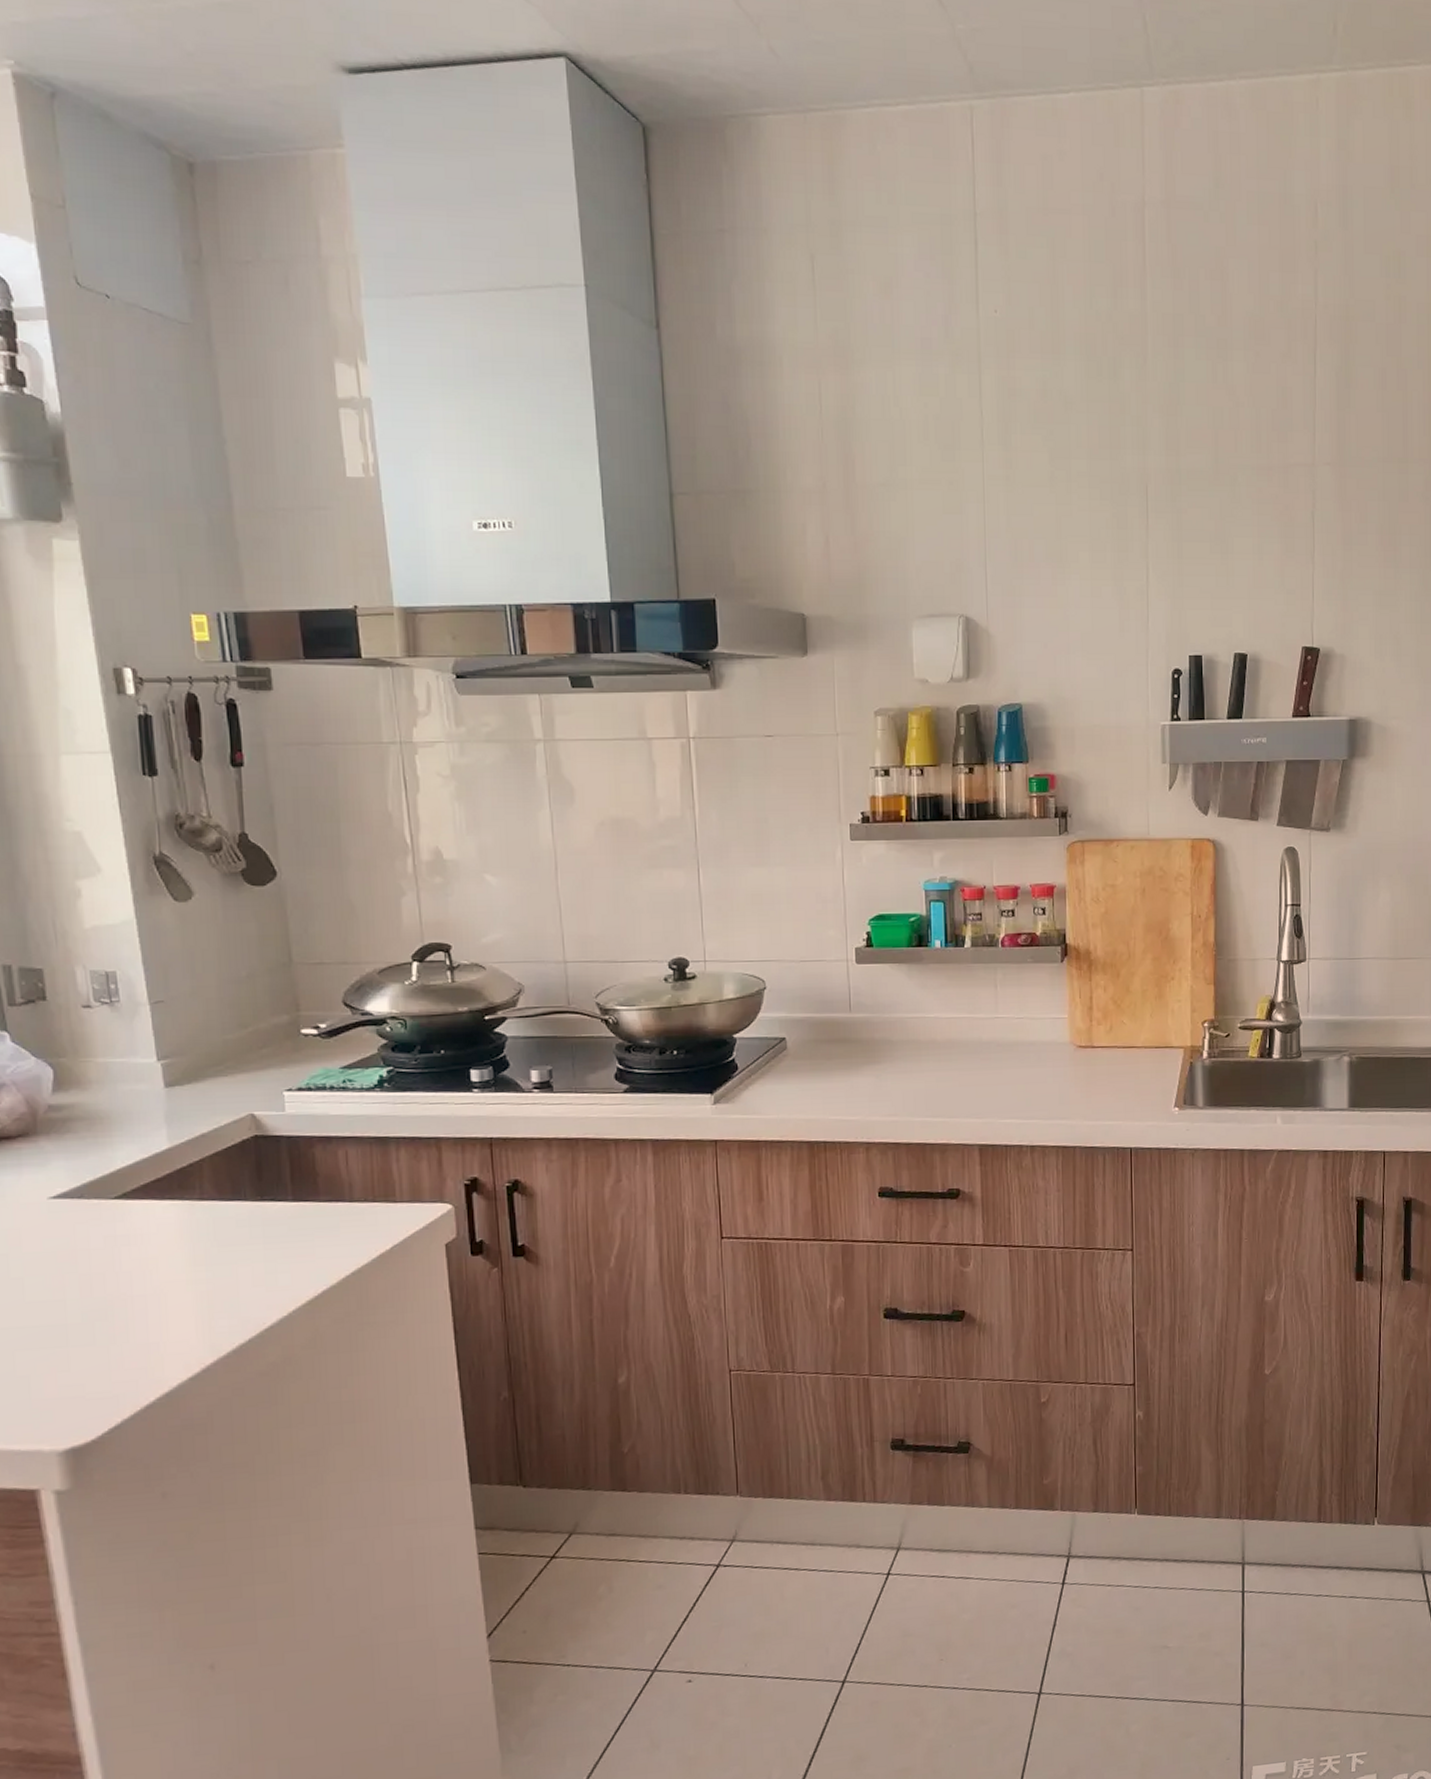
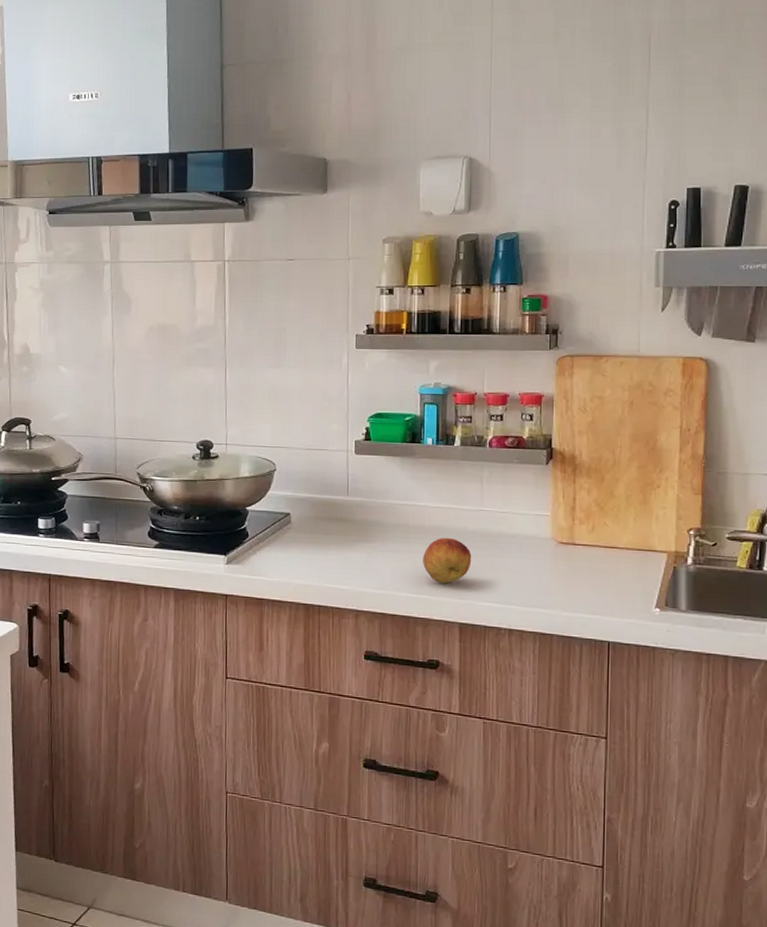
fruit: none [937,1050,989,1103] -> present [423,537,472,584]

